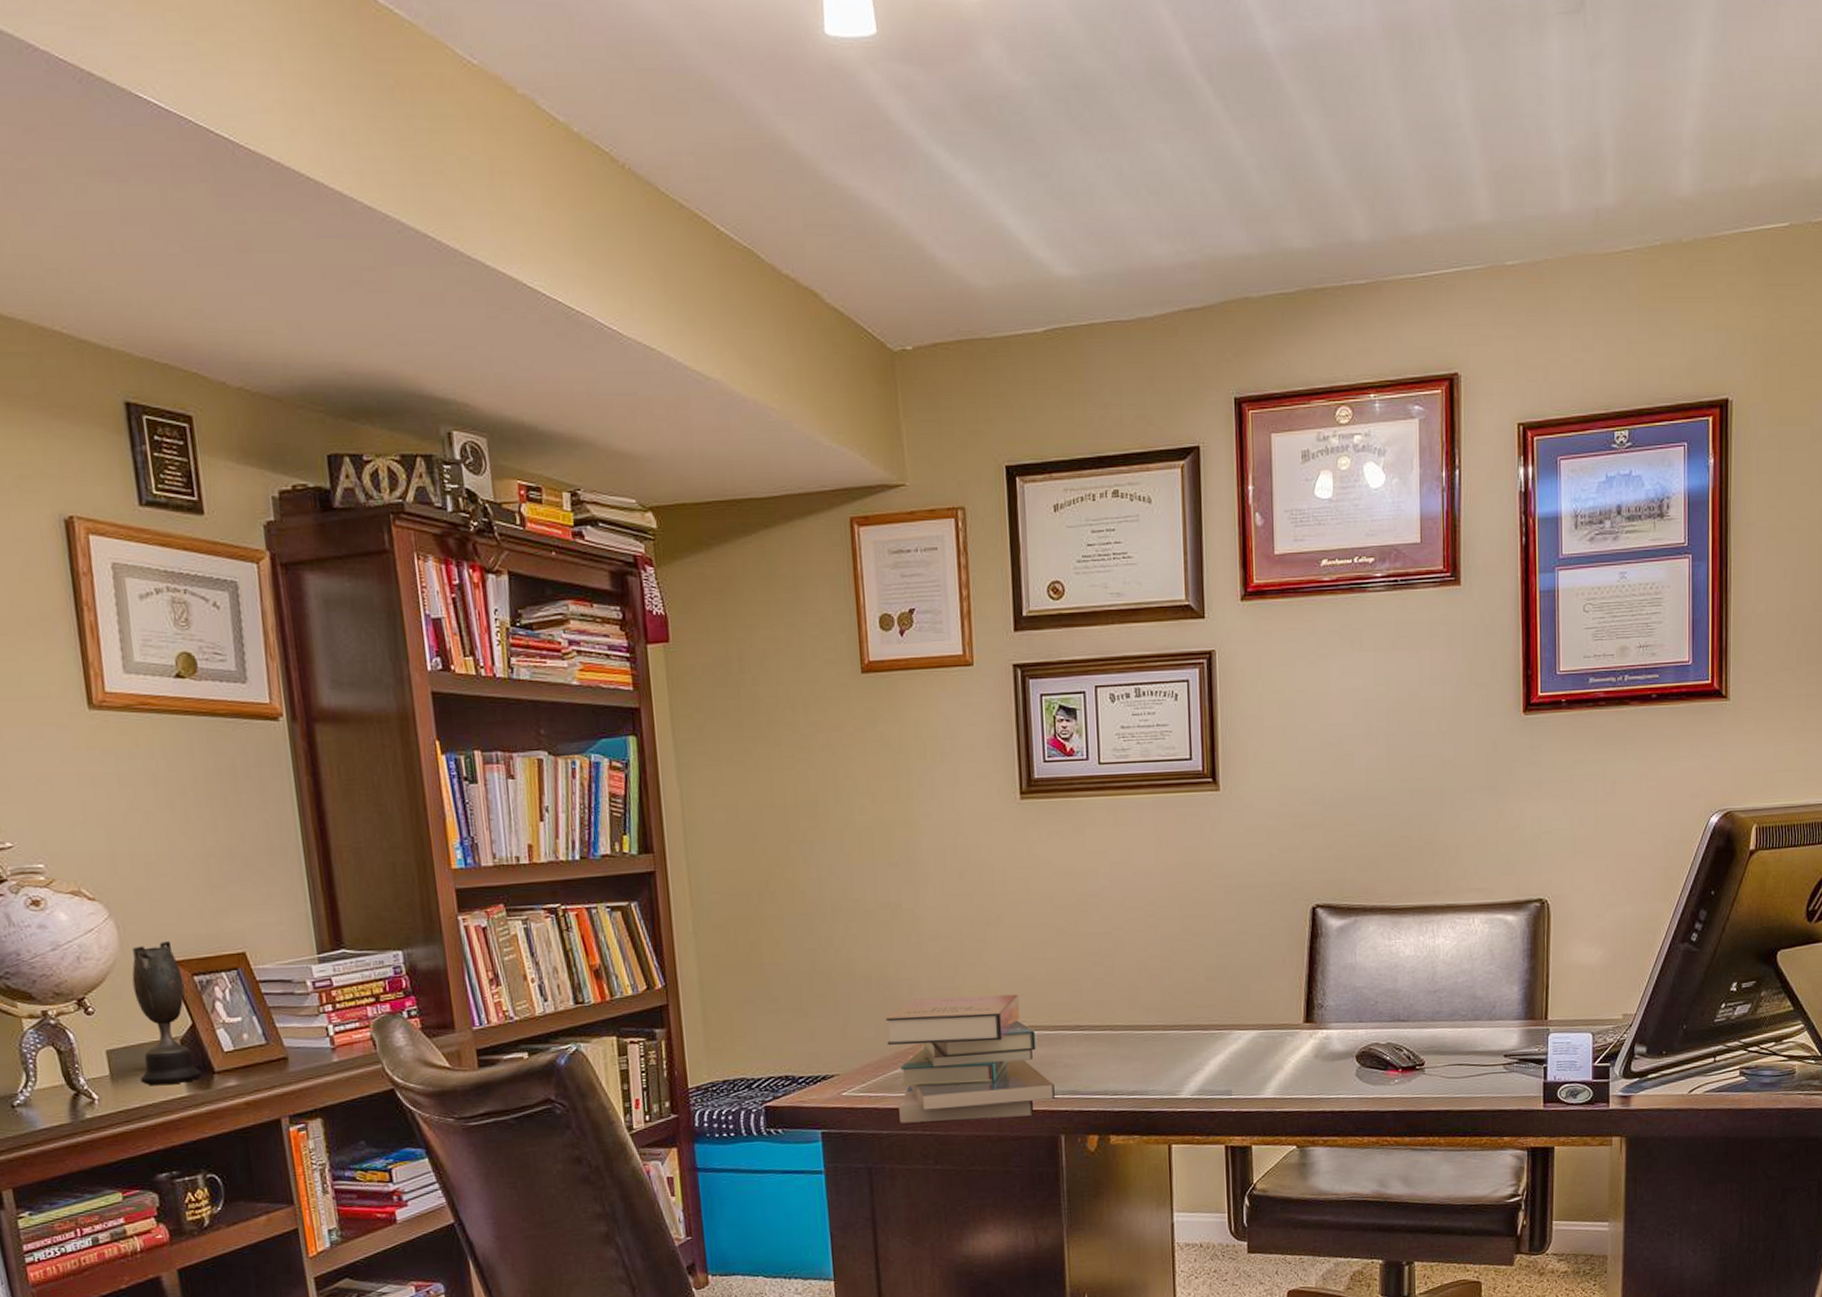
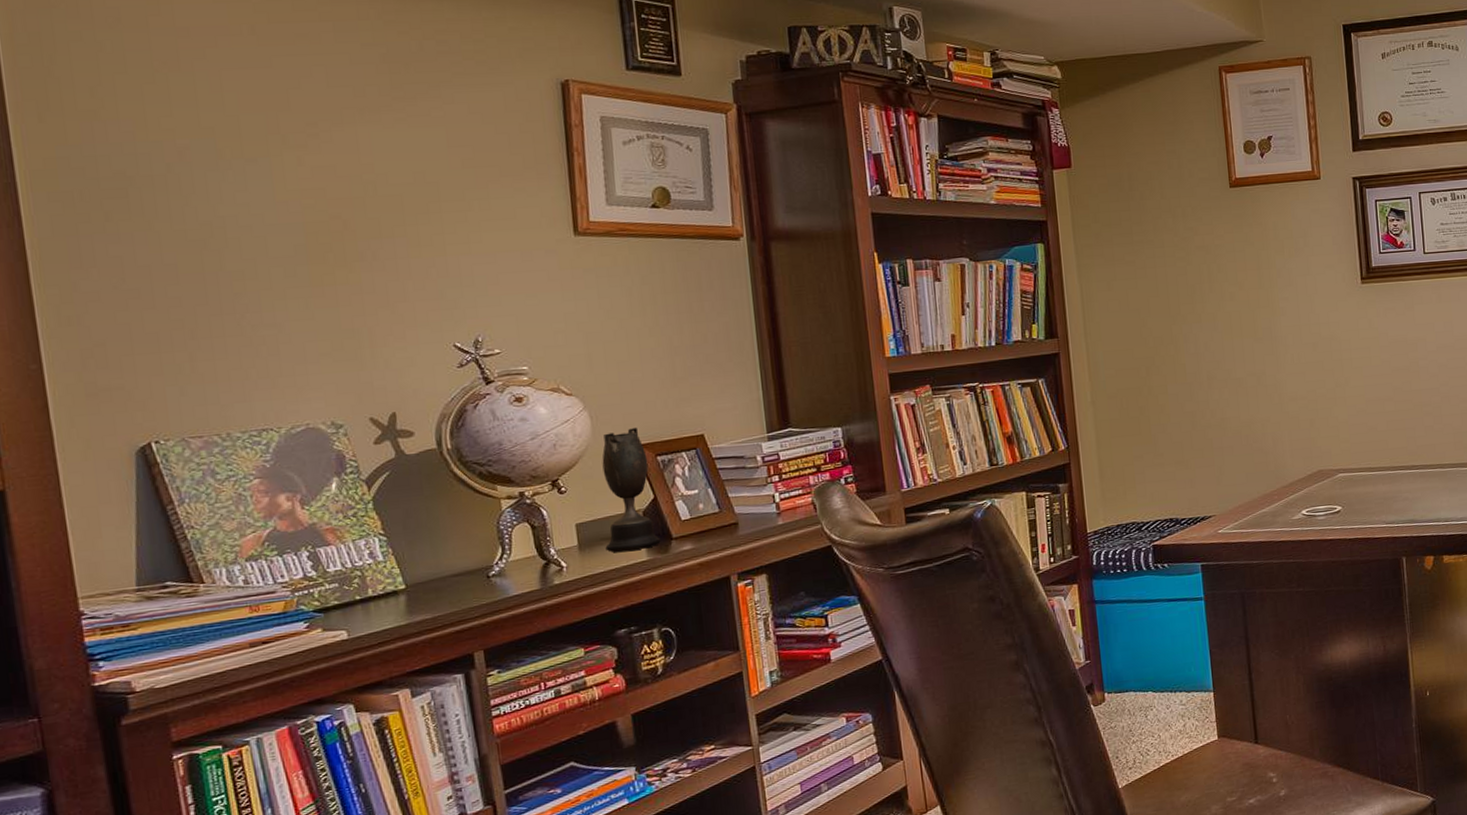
books: present [885,994,1055,1124] -> none [1253,442,1397,554]

